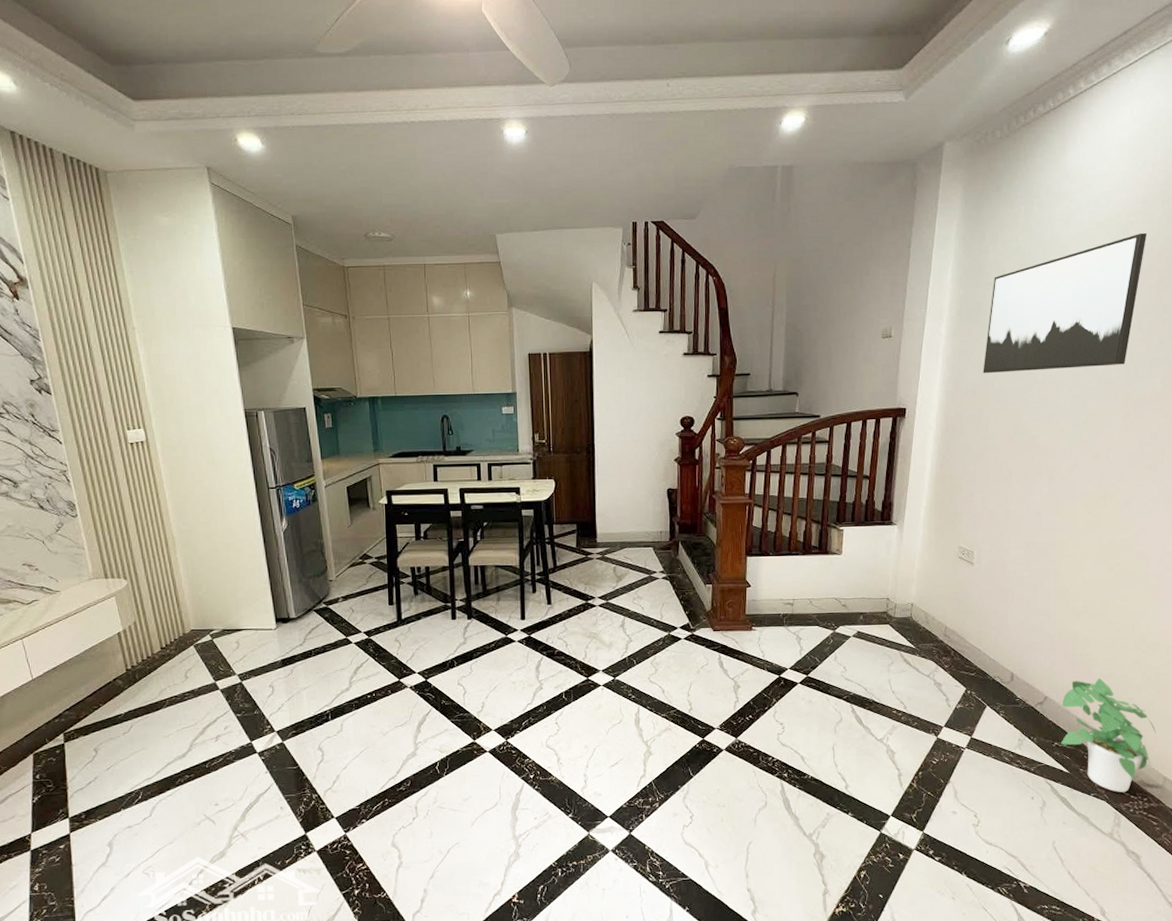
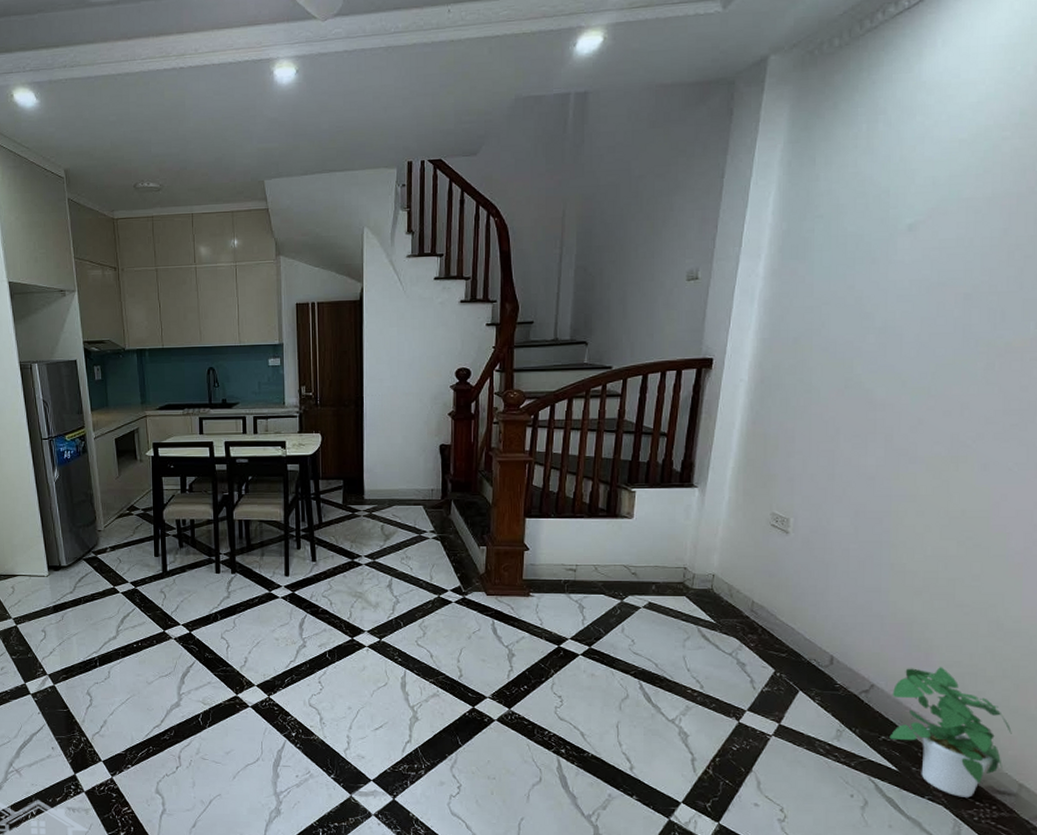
wall art: present [983,232,1147,374] -> none [807,149,1025,319]

